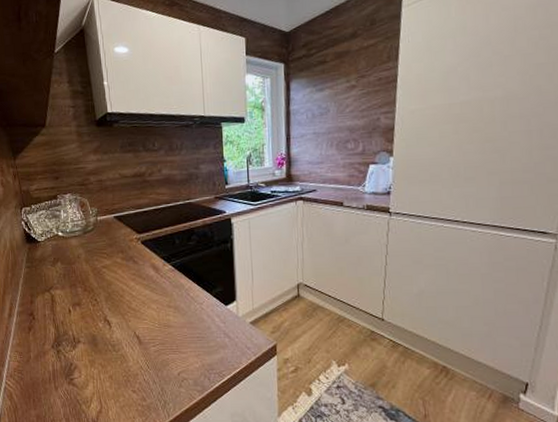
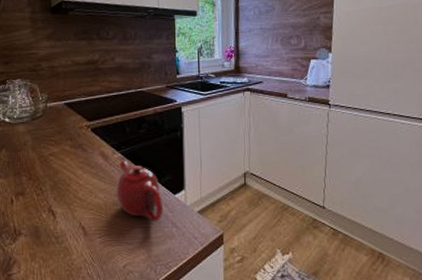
teapot: none [168,271,216,332] -> present [116,160,164,222]

